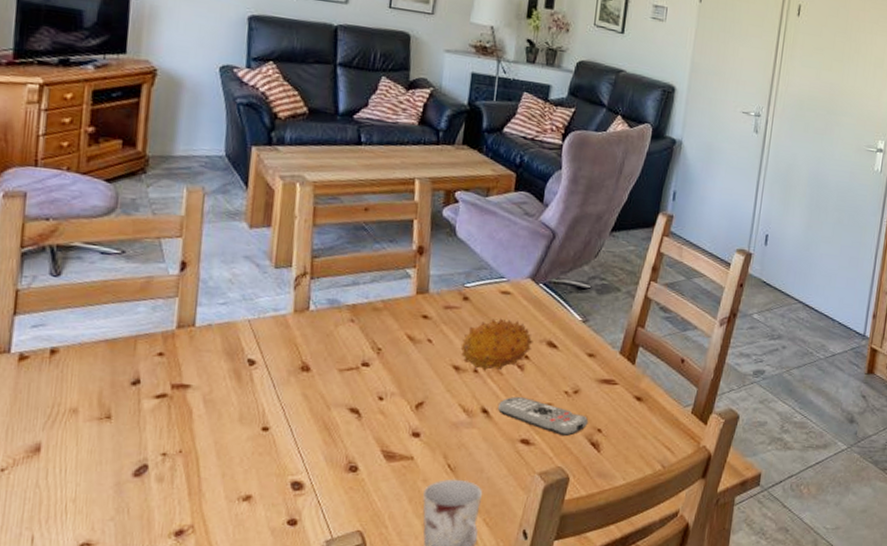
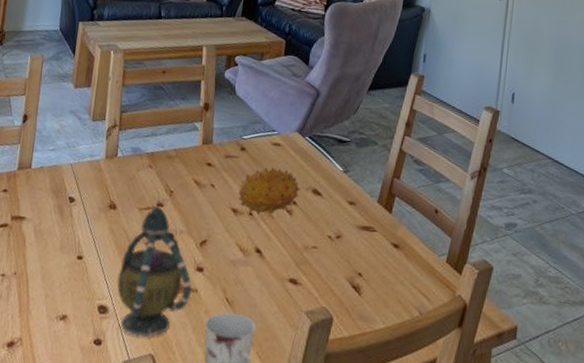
teapot: none [314,365,406,514] -> present [117,205,192,338]
remote control: present [498,396,589,437] -> none [270,238,350,279]

